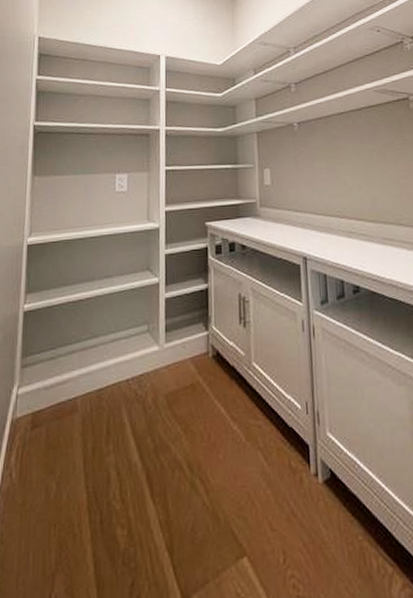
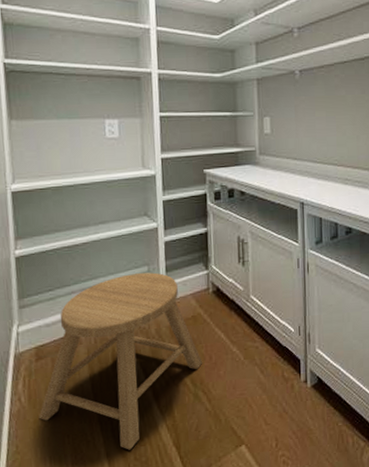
stool: none [27,332,201,551] -> present [38,272,203,450]

